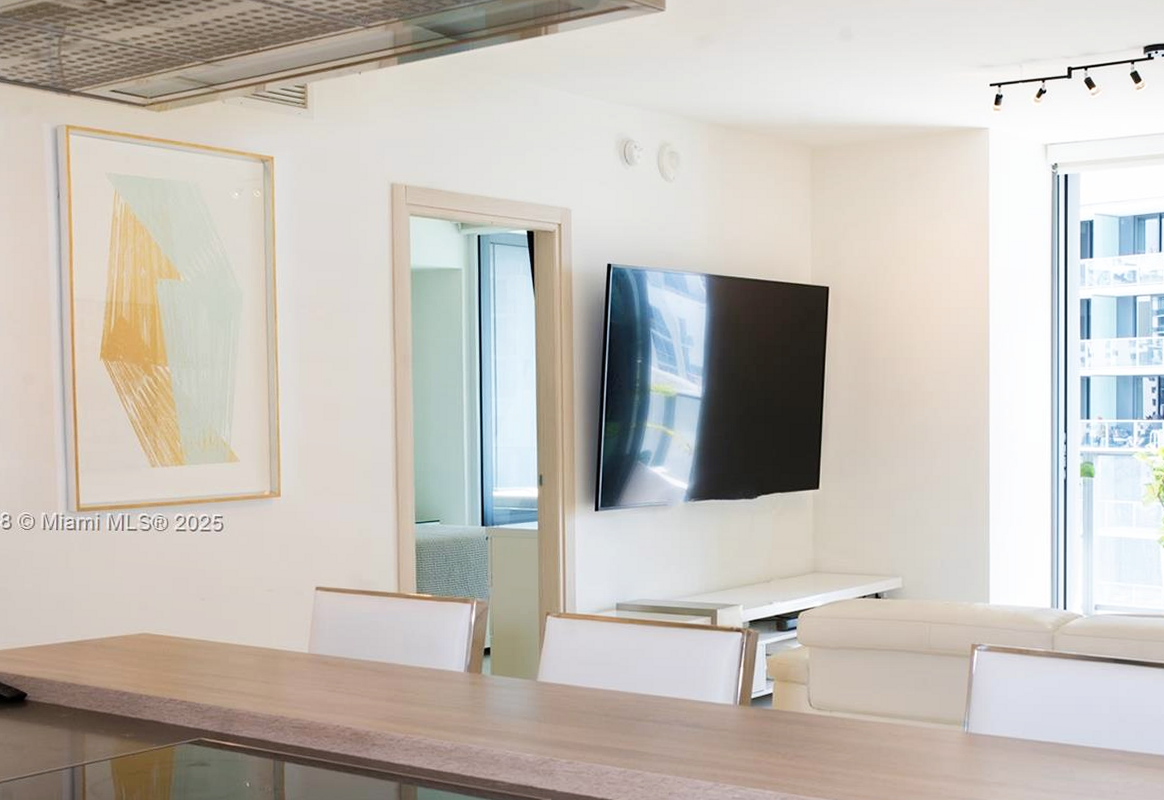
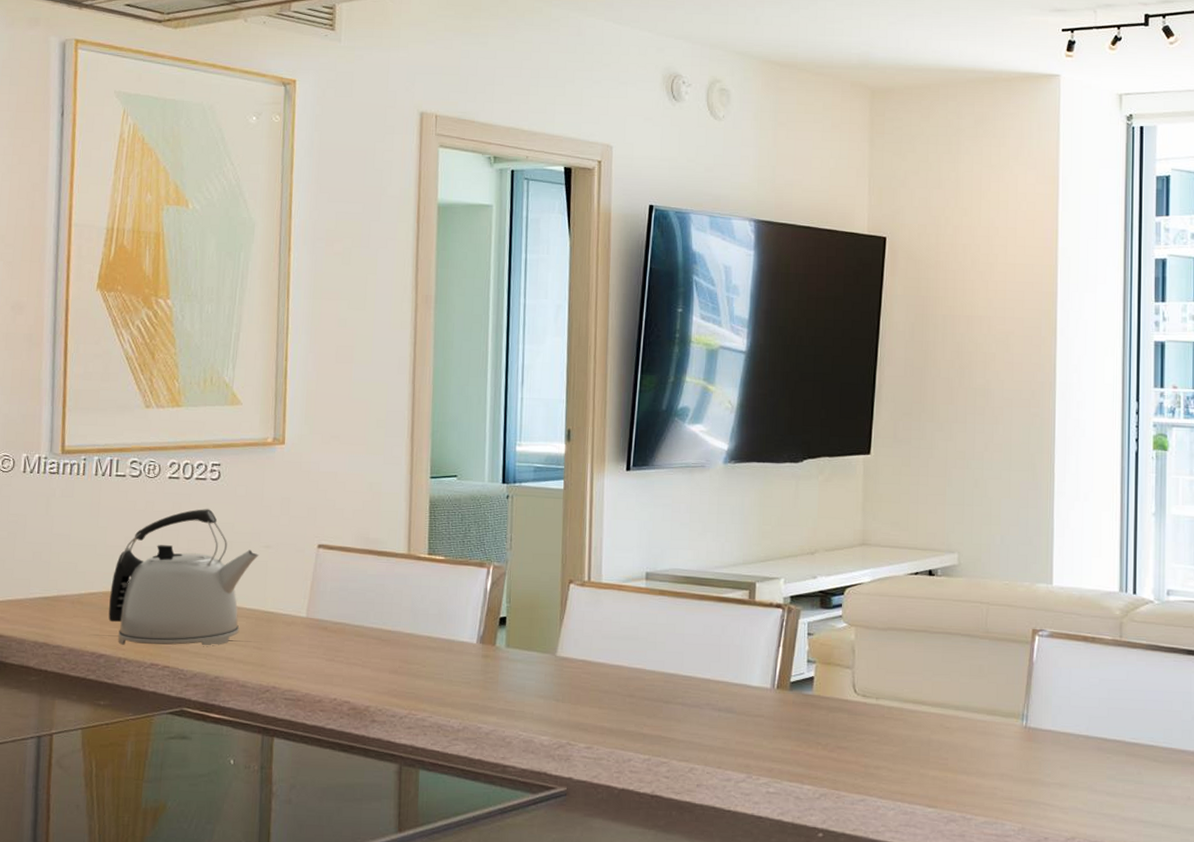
kettle: none [129,558,263,683] -> present [108,509,259,647]

